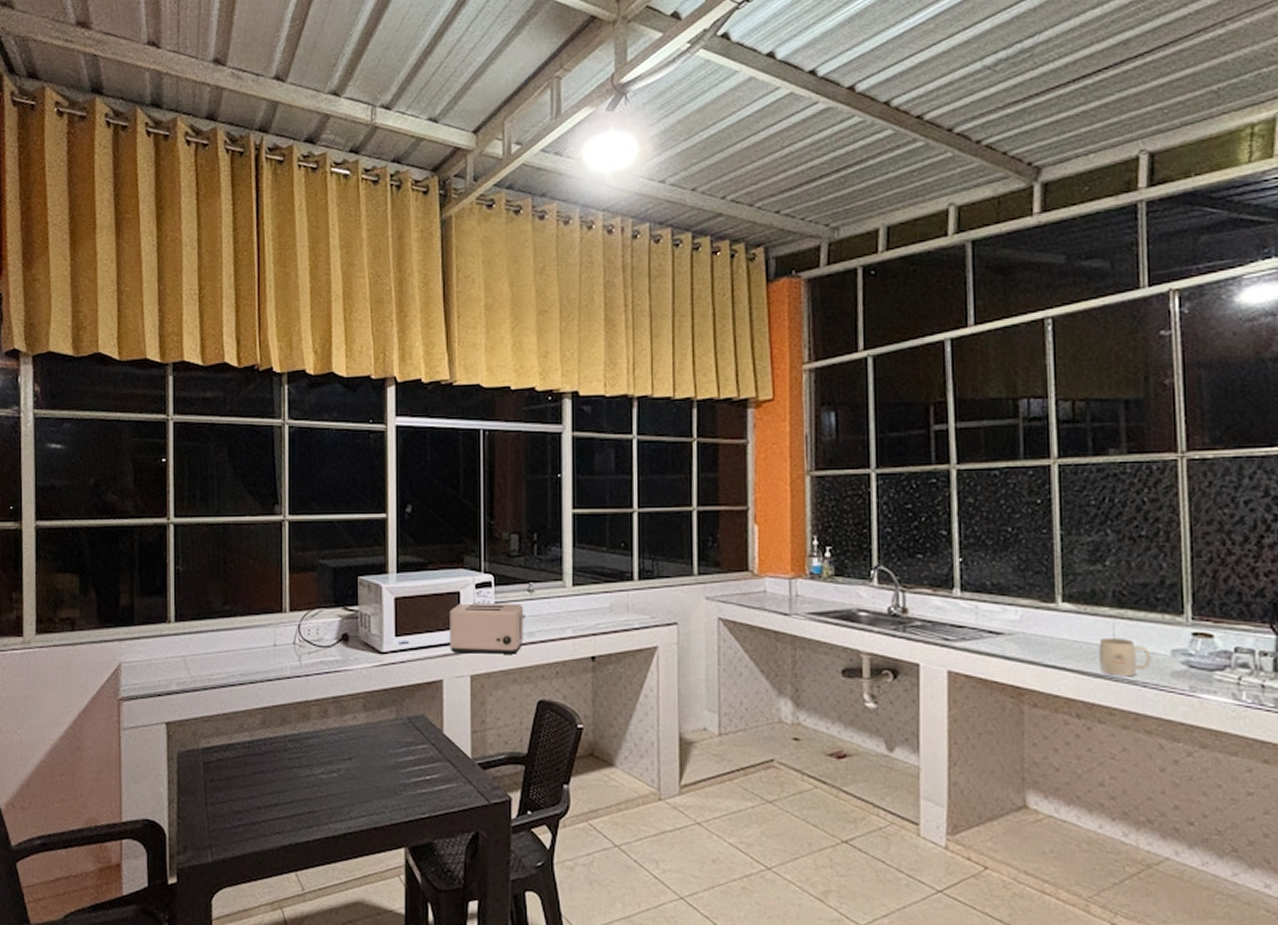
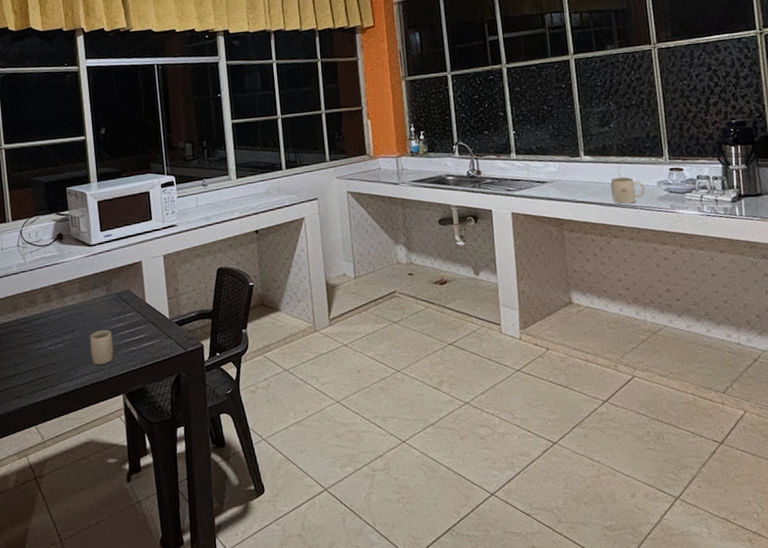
mug: none [369,761,399,806] -> present [89,329,114,365]
toaster: present [450,603,525,654] -> none [142,196,203,239]

